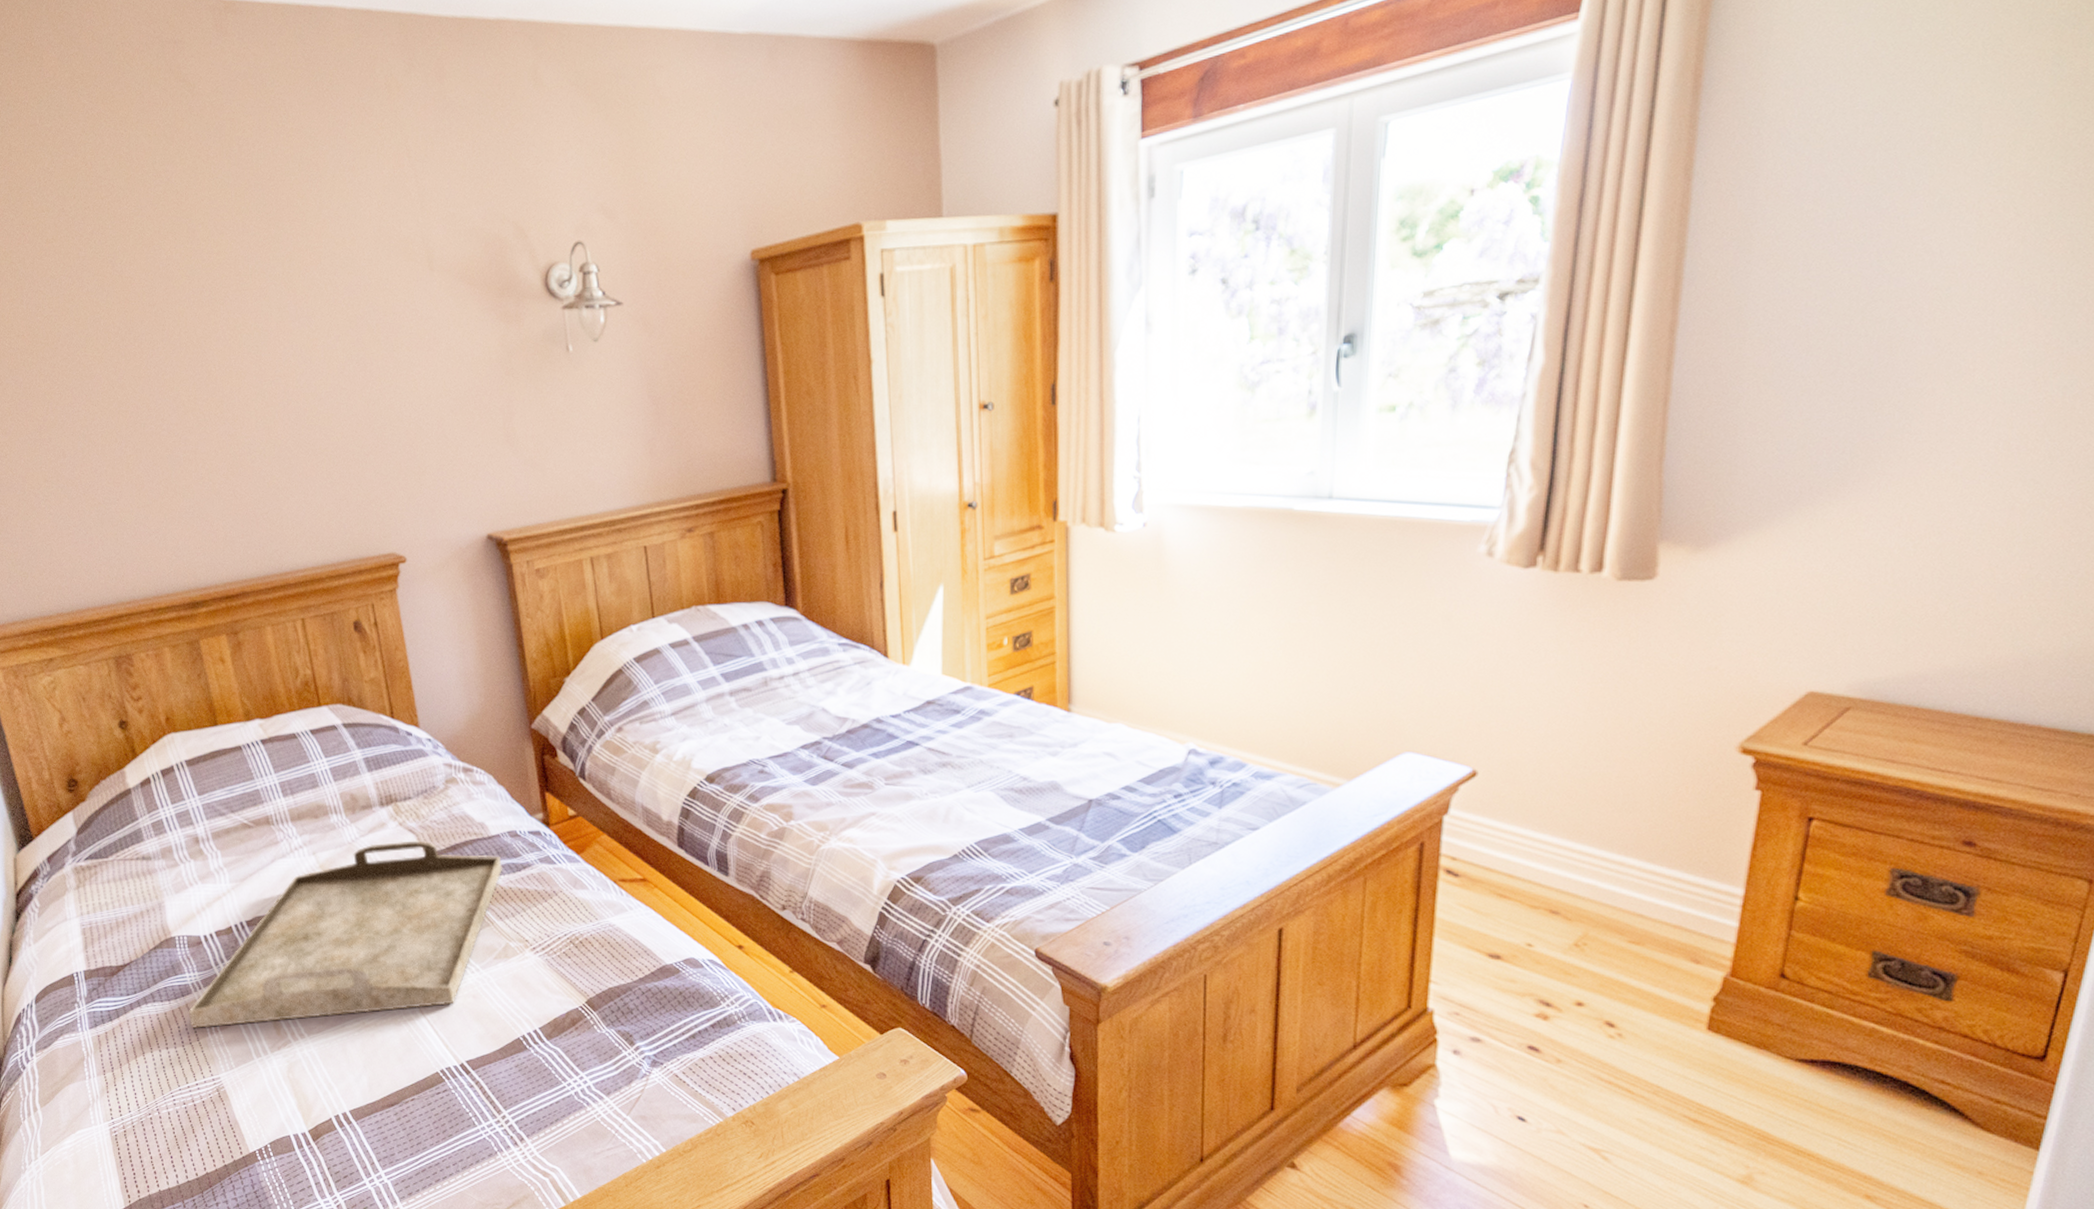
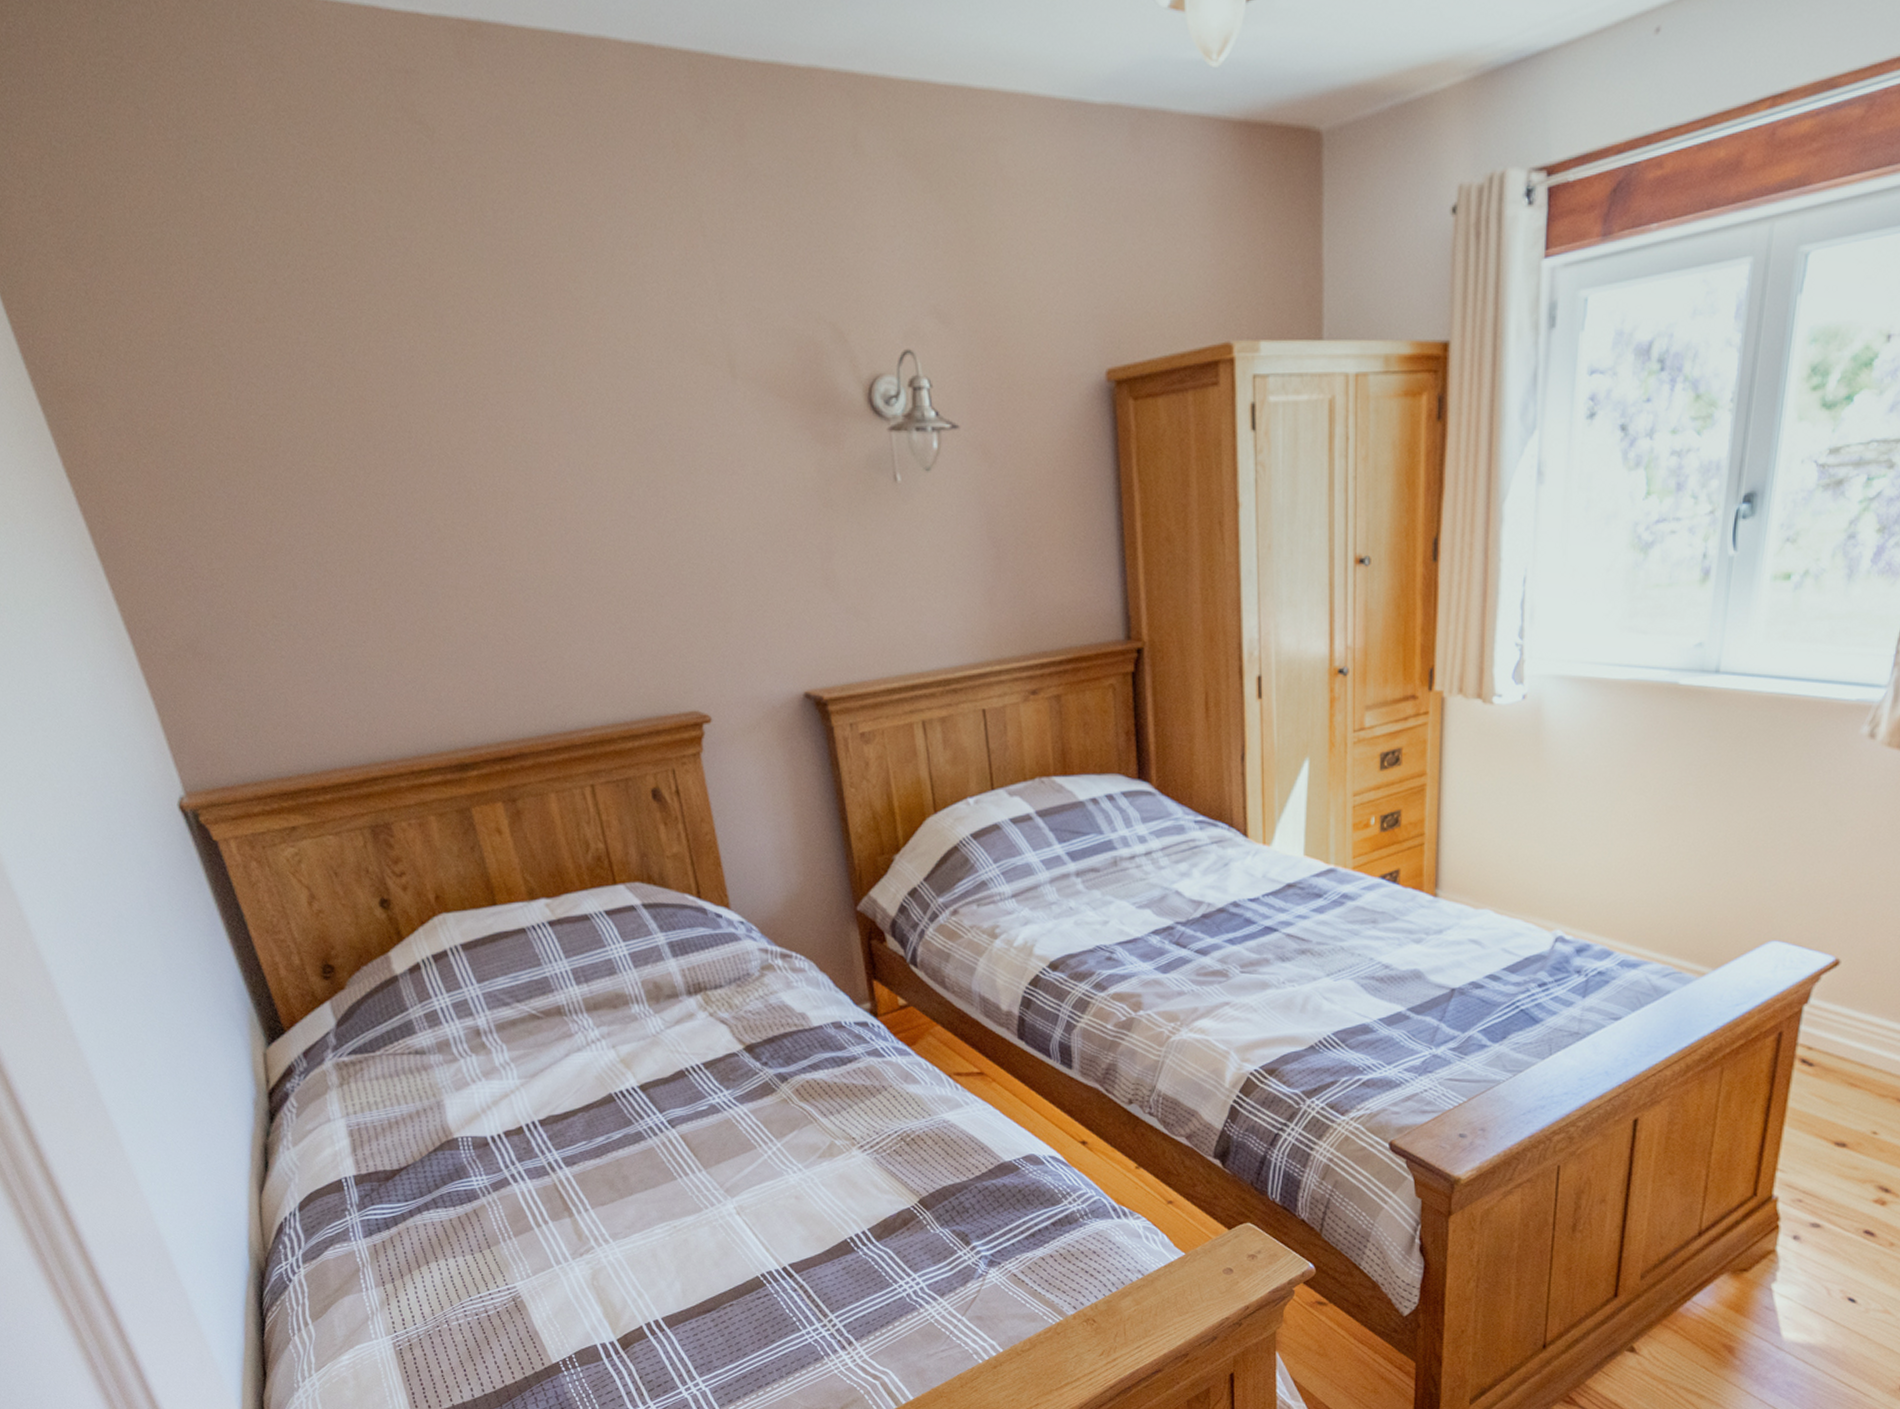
serving tray: present [188,840,503,1028] -> none [476,1032,827,1235]

